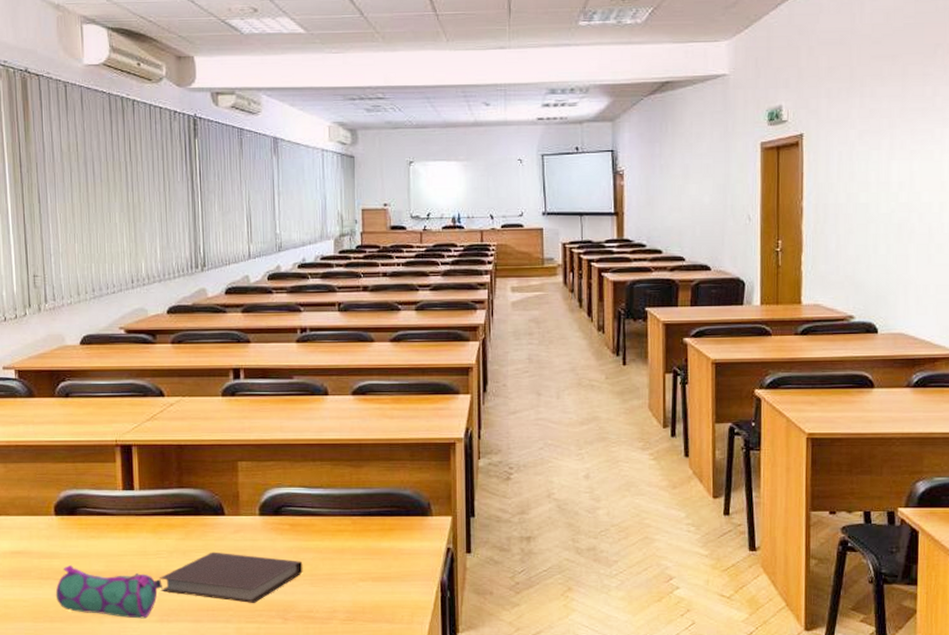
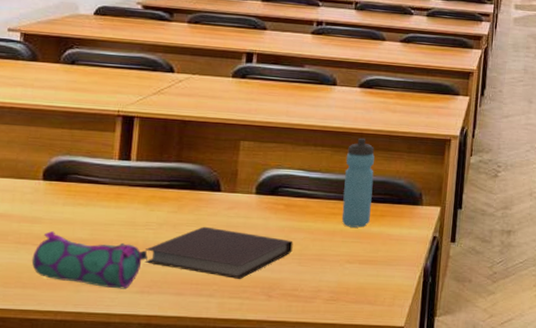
water bottle: none [346,448,378,544] -> present [341,137,374,228]

